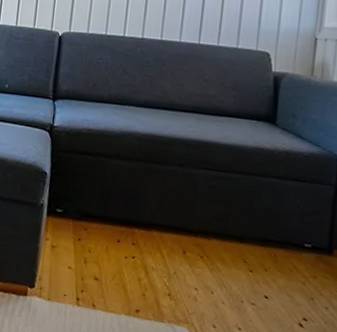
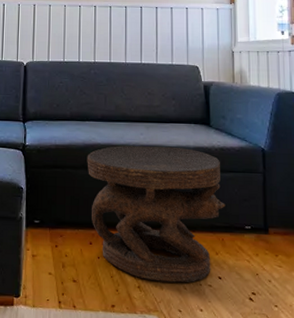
side table: none [122,136,284,298] -> present [87,145,226,283]

